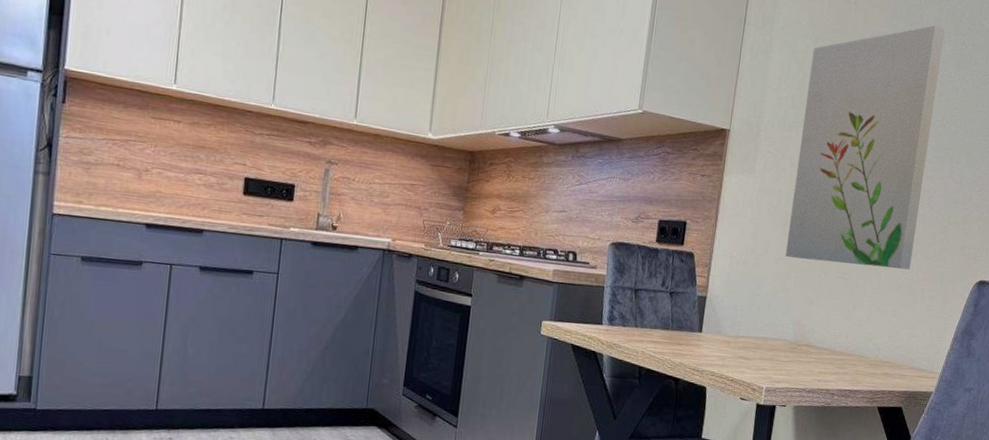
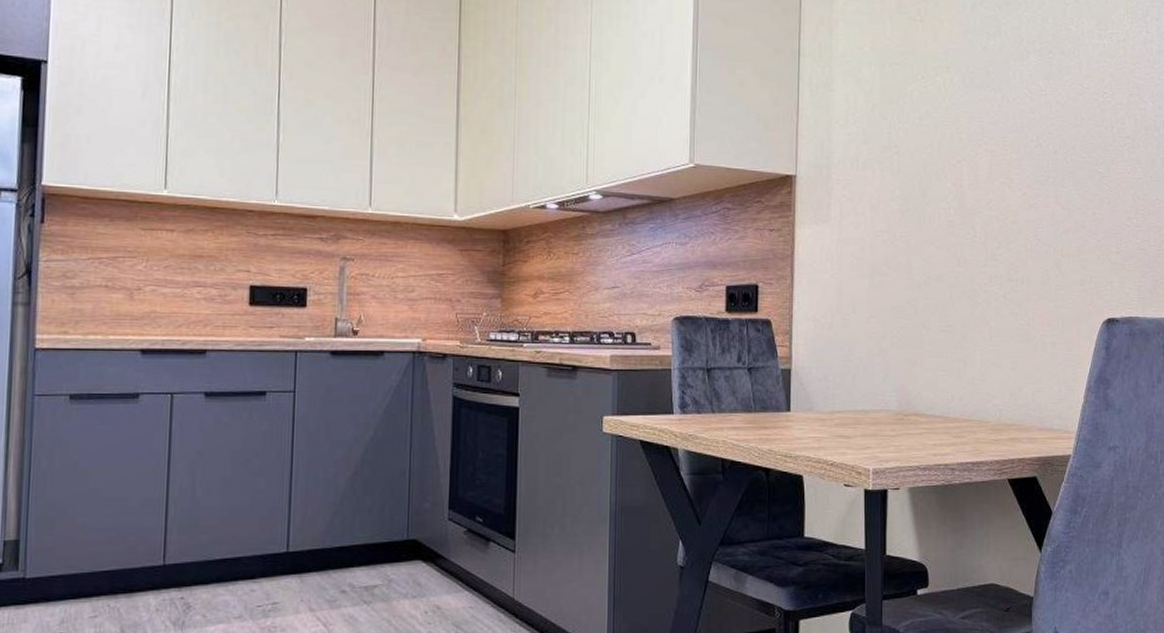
wall art: present [785,25,945,270] -> none [876,35,1027,315]

